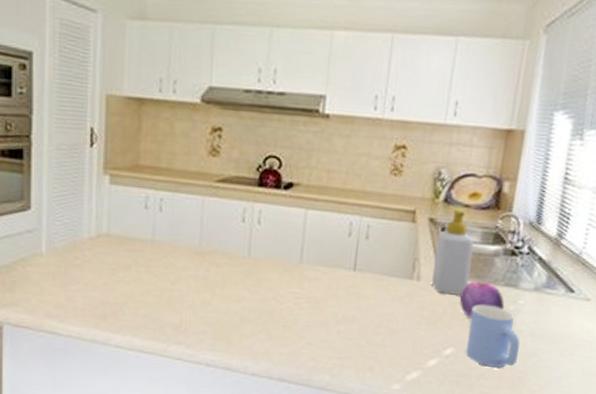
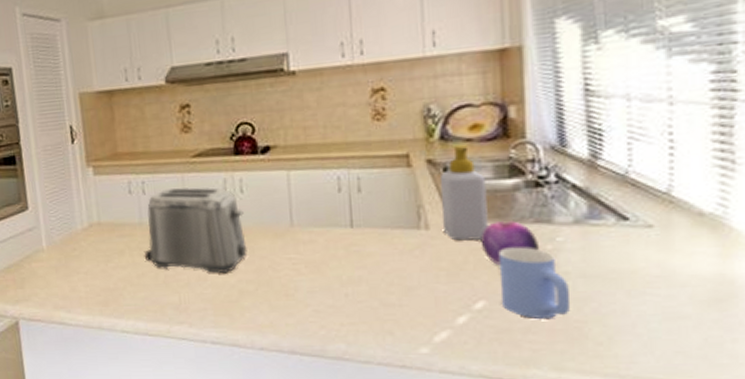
toaster: none [151,209,258,300] -> present [143,187,247,274]

